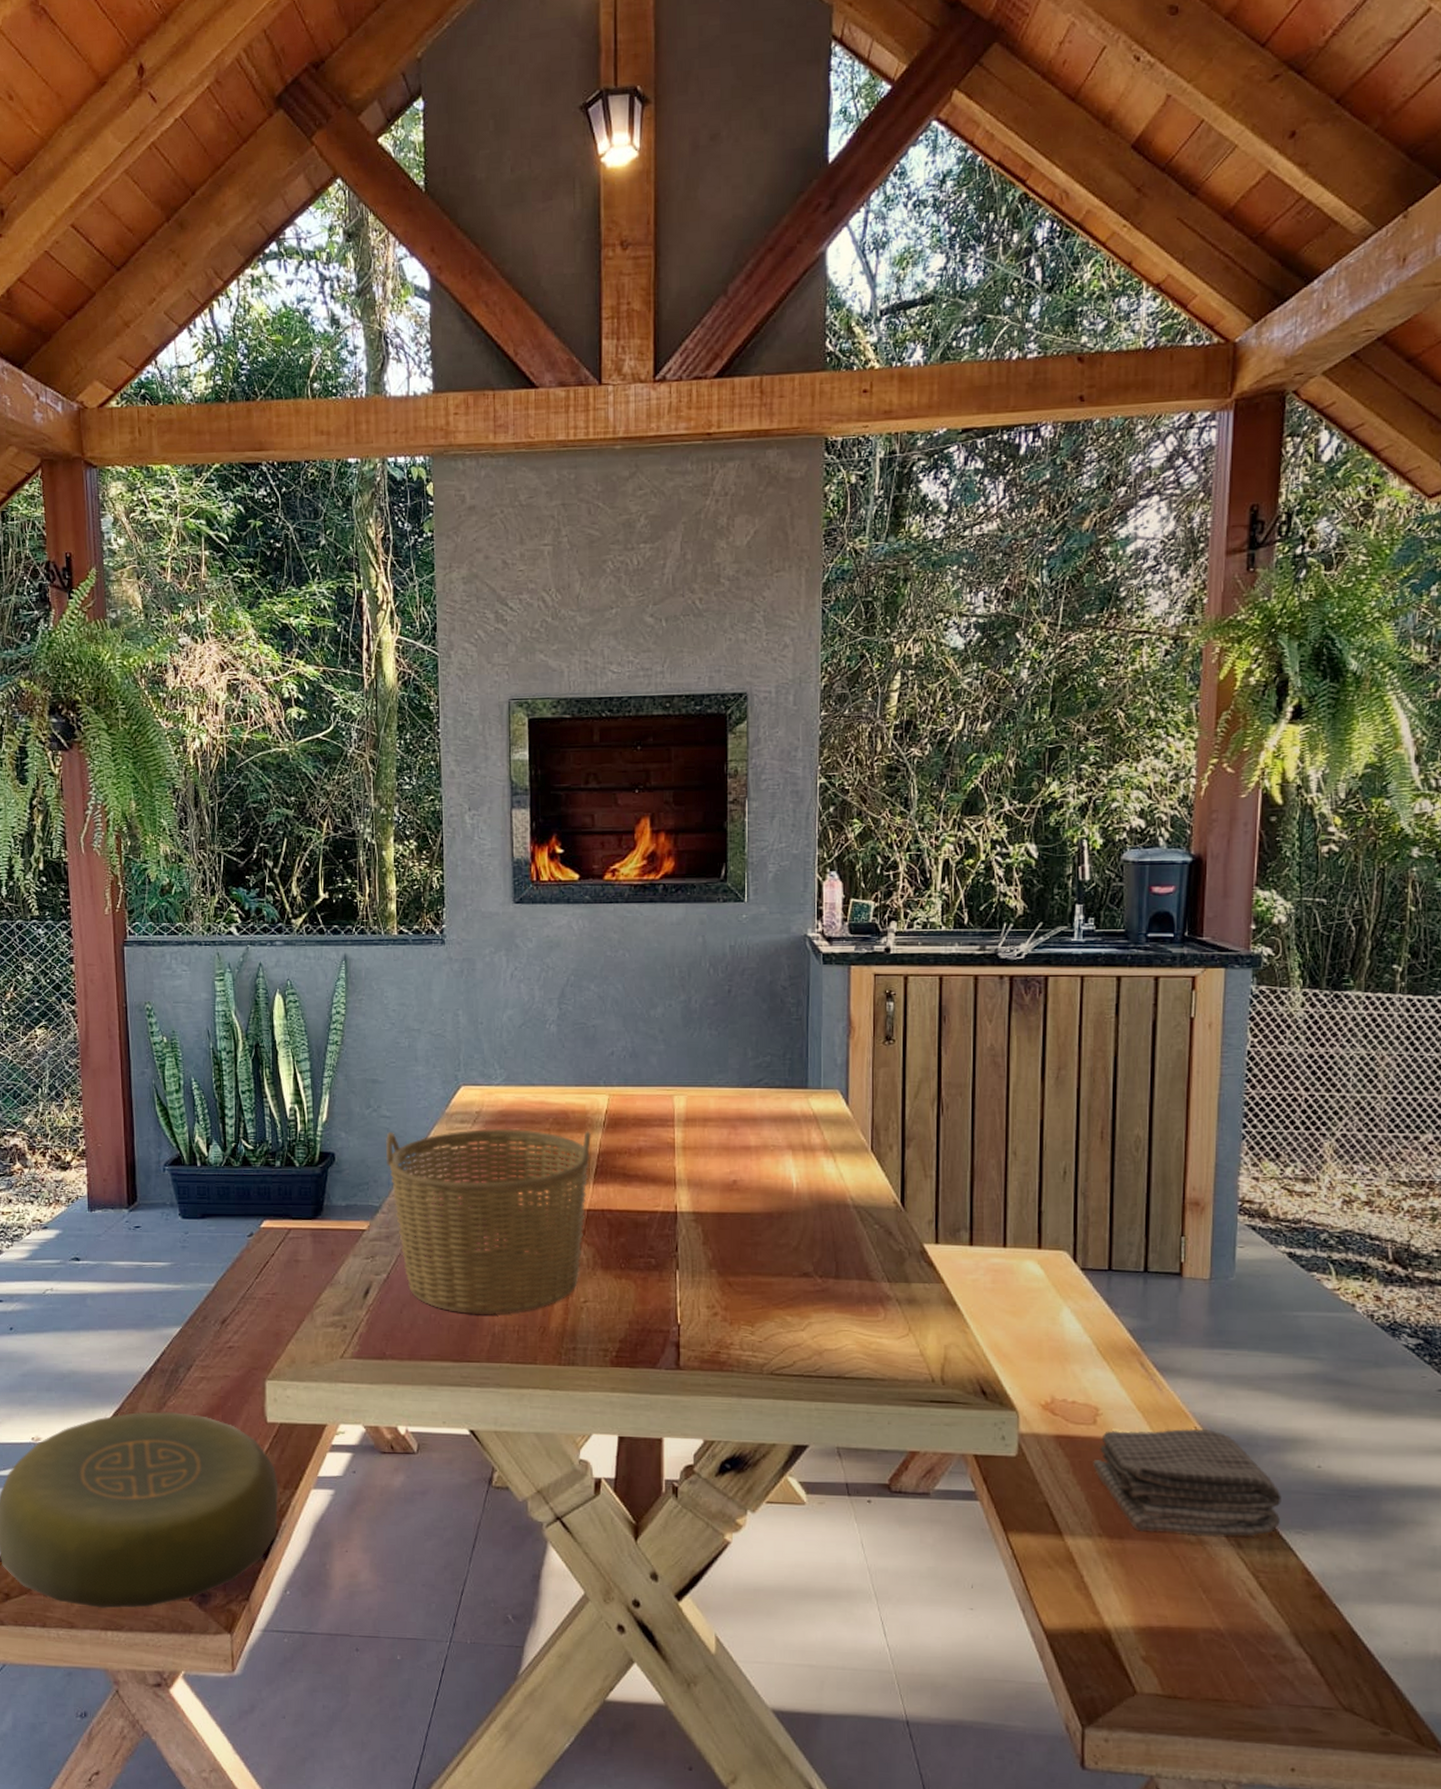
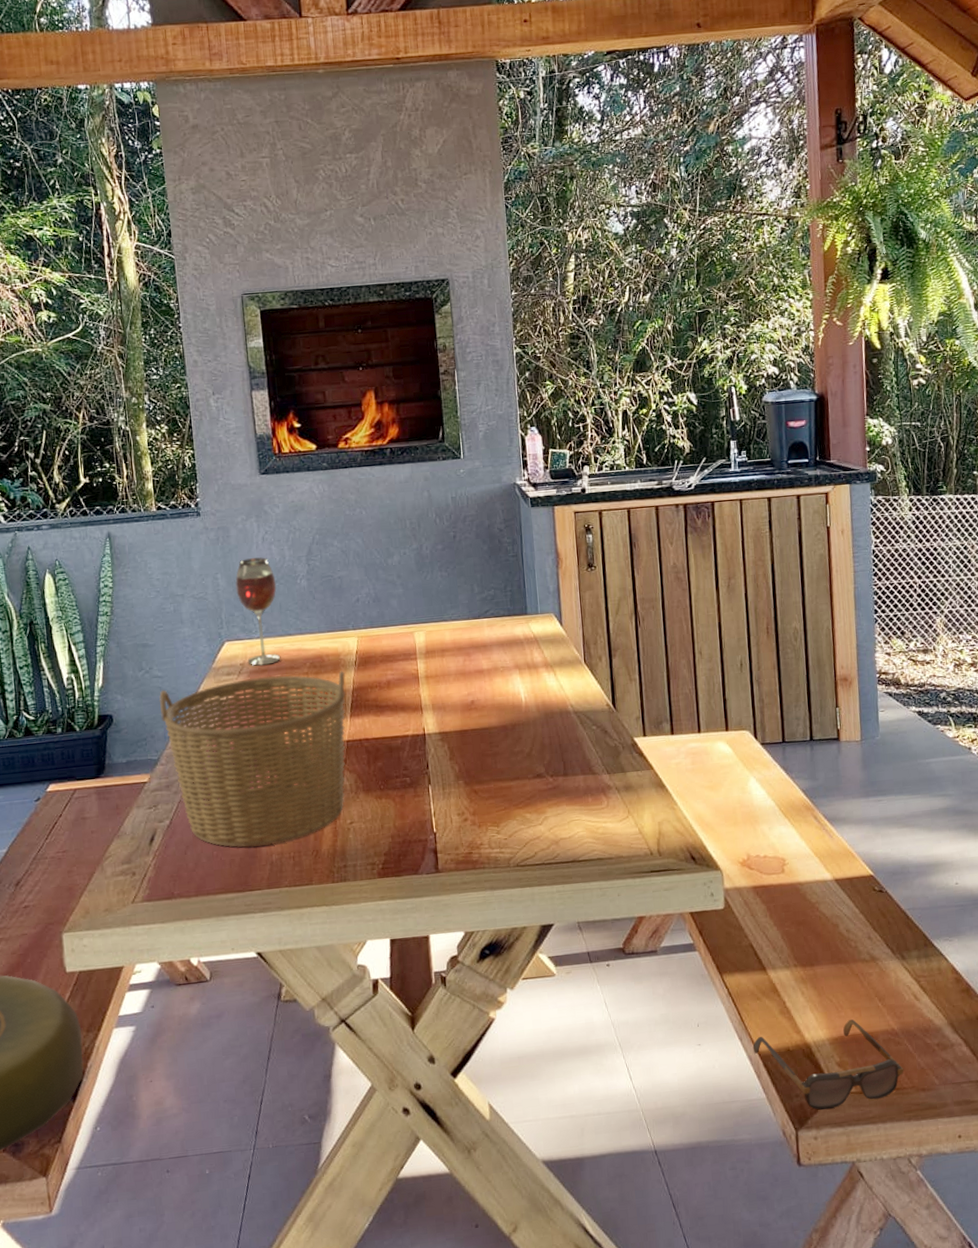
wineglass: none [477,996,523,1116] -> present [235,557,281,666]
sunglasses: none [1037,1609,1228,1709] -> present [752,1019,904,1110]
towel: present [1093,1428,1281,1536] -> none [785,865,932,958]

